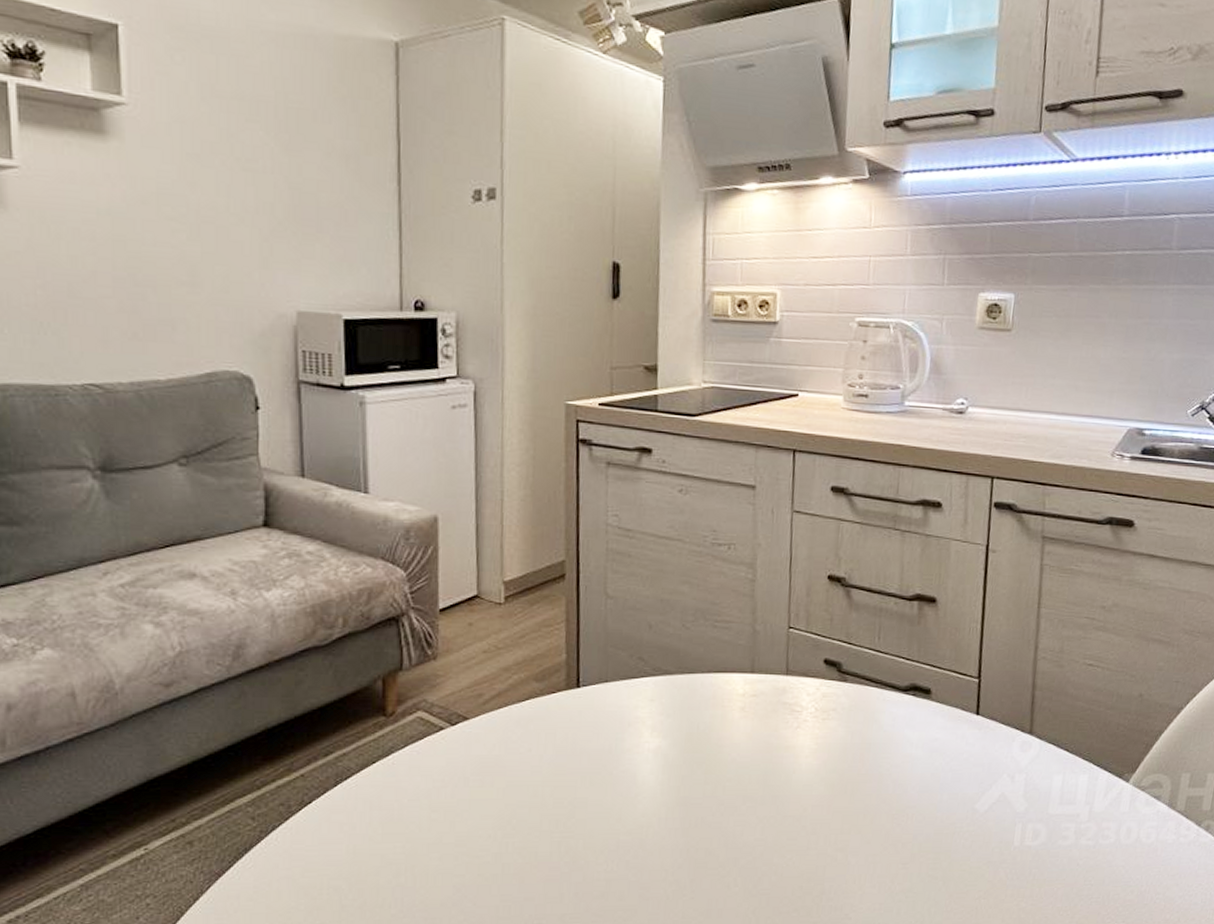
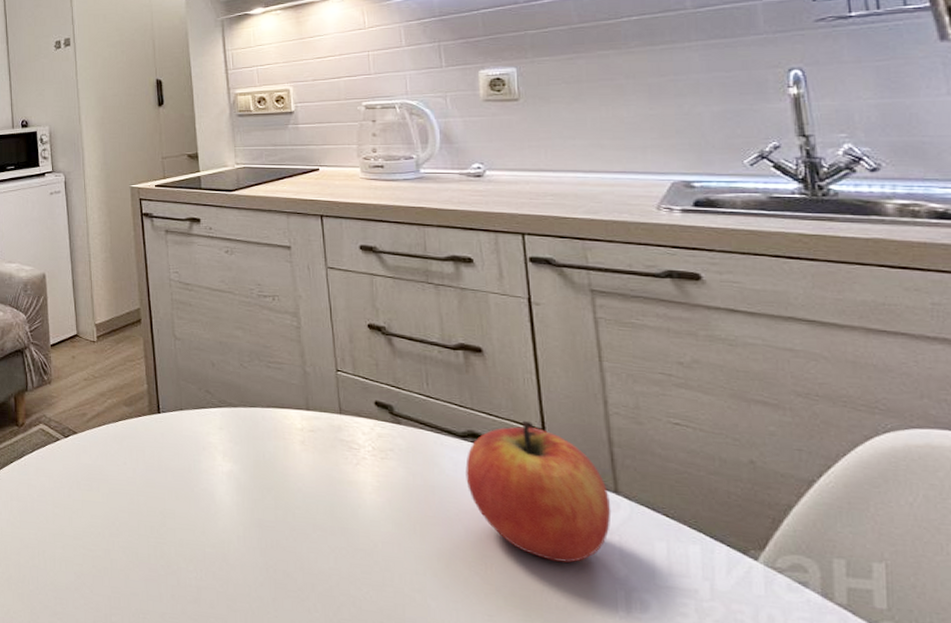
apple: none [901,670,1025,804] -> present [465,420,612,563]

